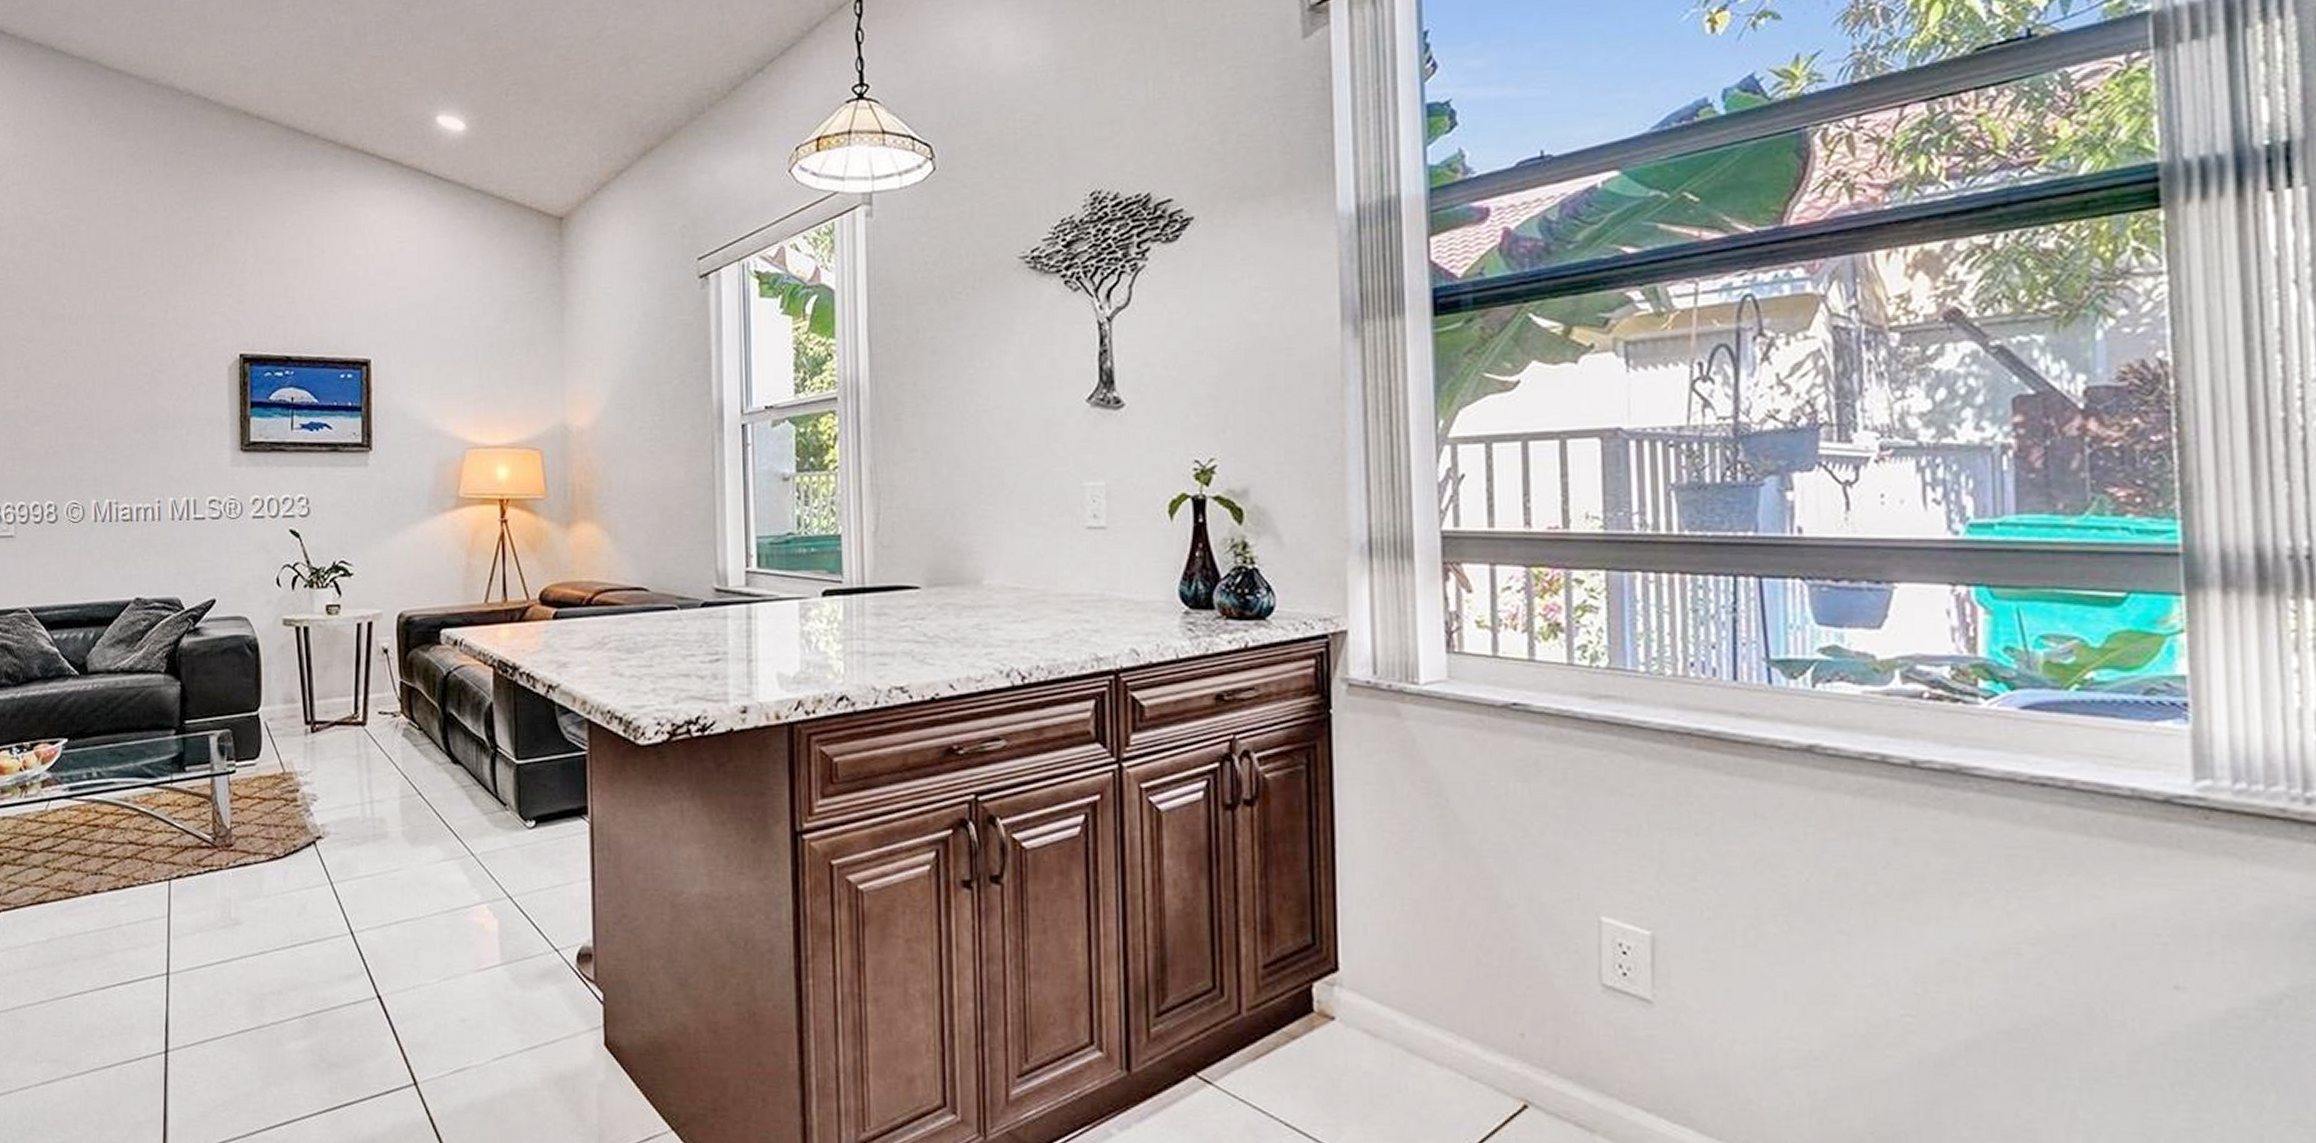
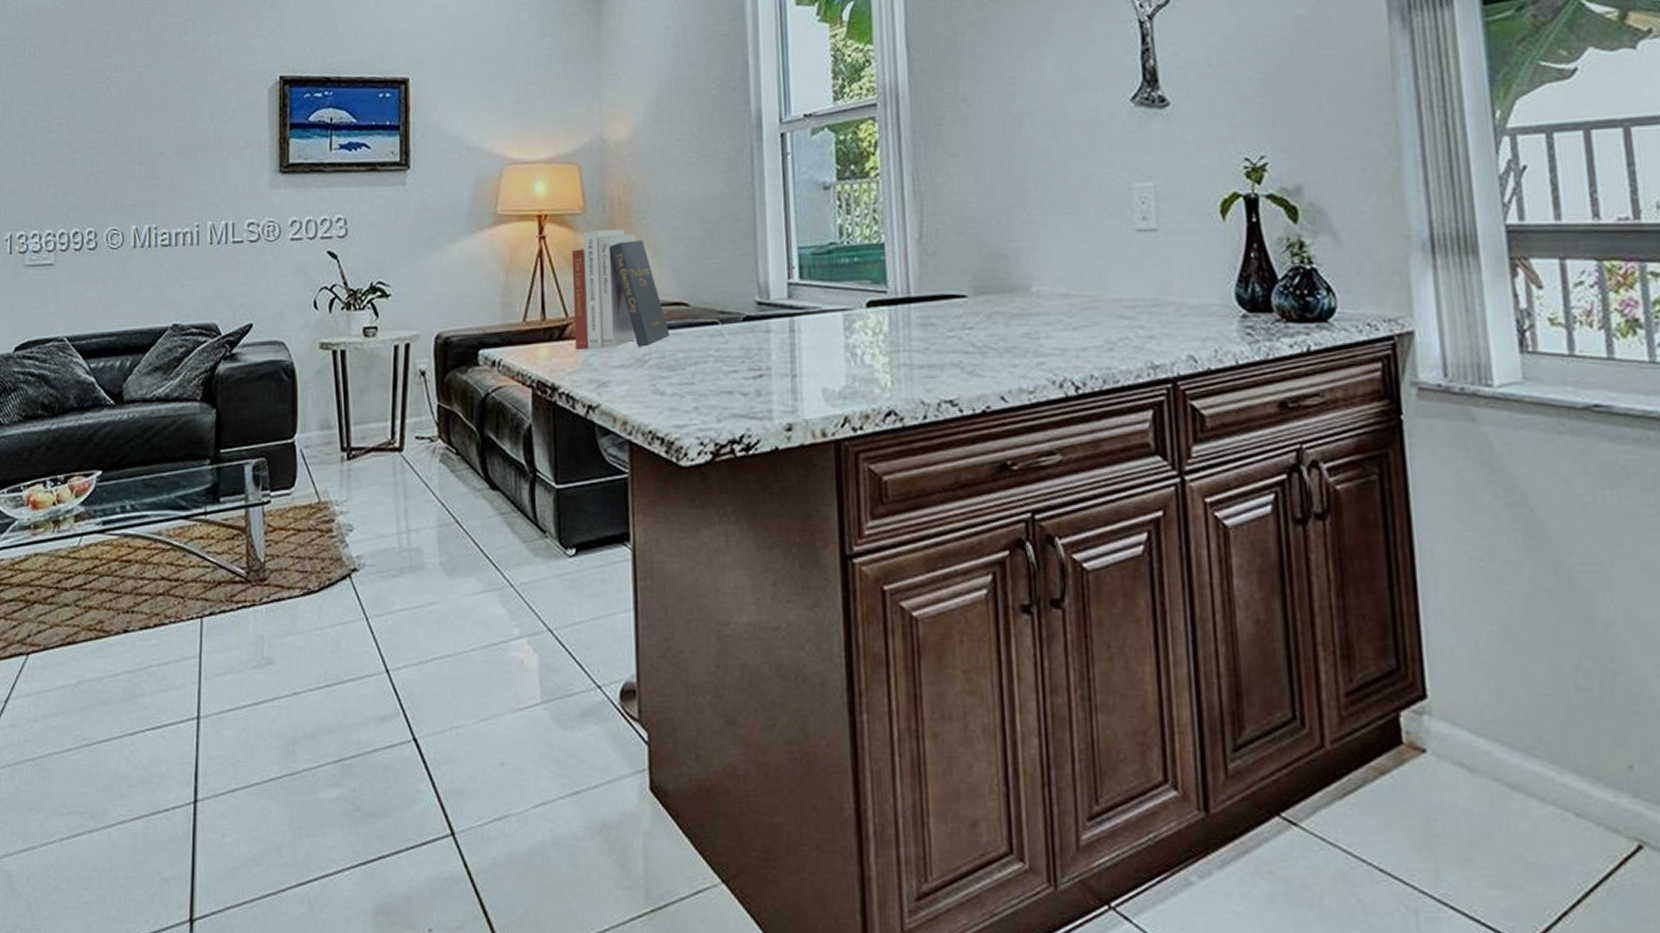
books: none [533,515,629,632] -> present [571,229,669,351]

